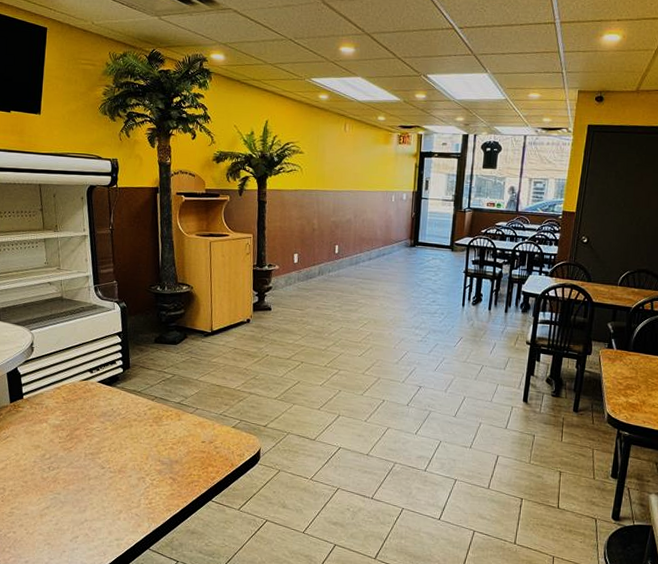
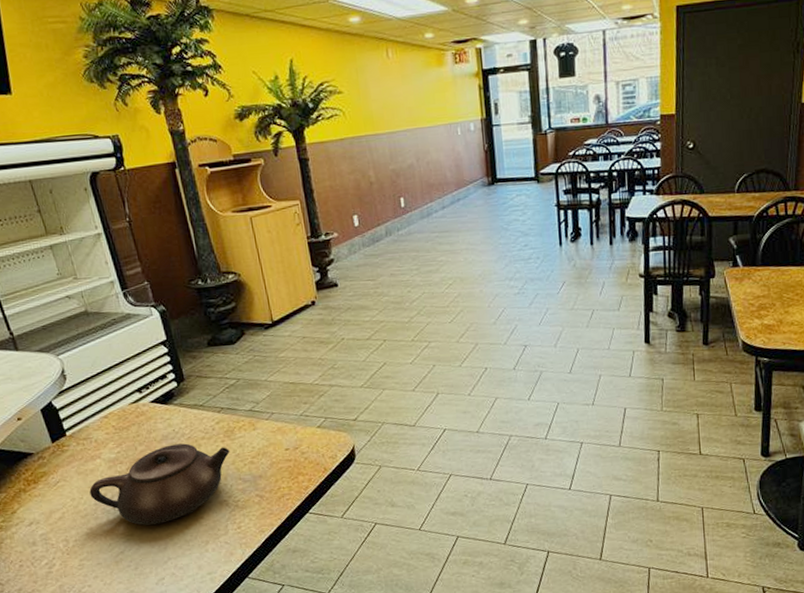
teapot: none [32,421,155,488] -> present [89,443,230,525]

